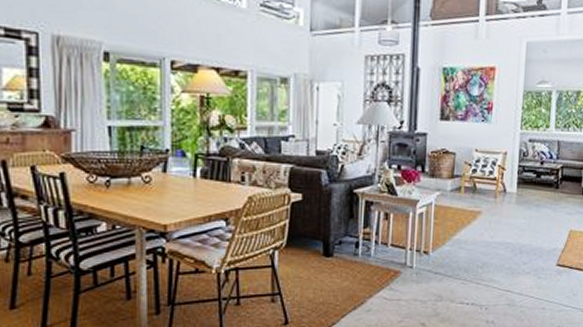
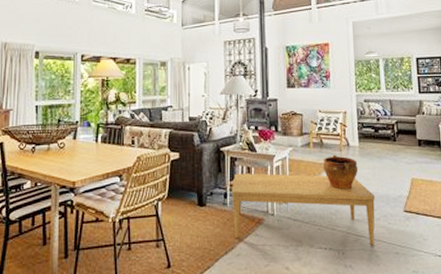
coffee table: none [364,220,528,301] -> present [231,173,376,246]
ceramic pot: none [473,201,513,241] -> present [323,154,358,190]

